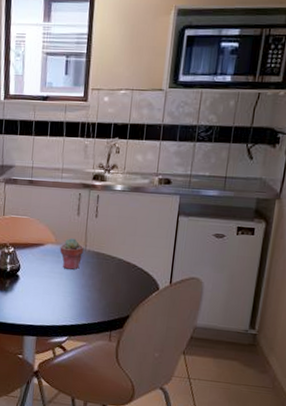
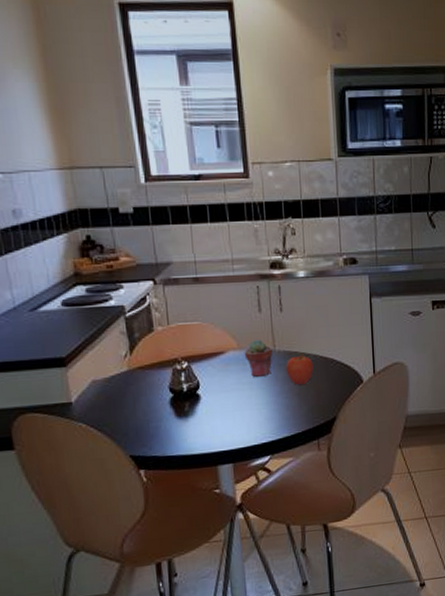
apple: none [93,255,117,283] -> present [286,352,314,386]

